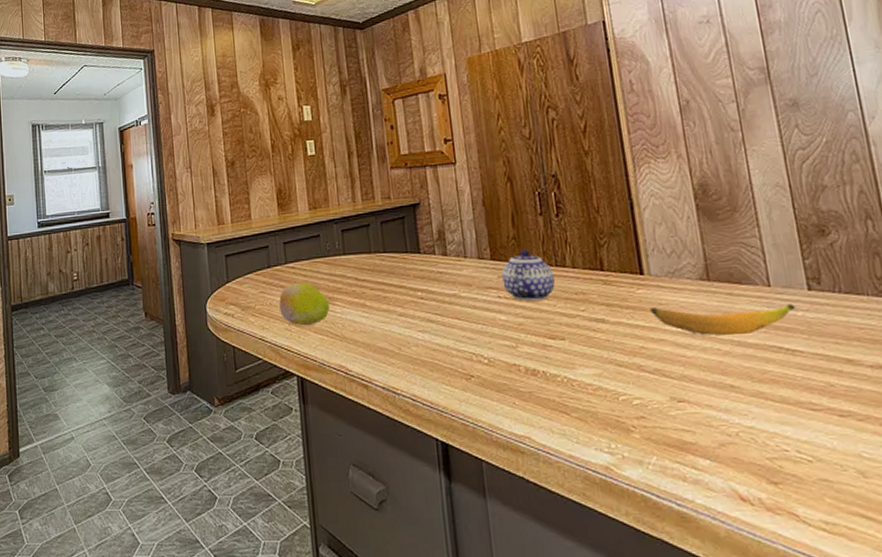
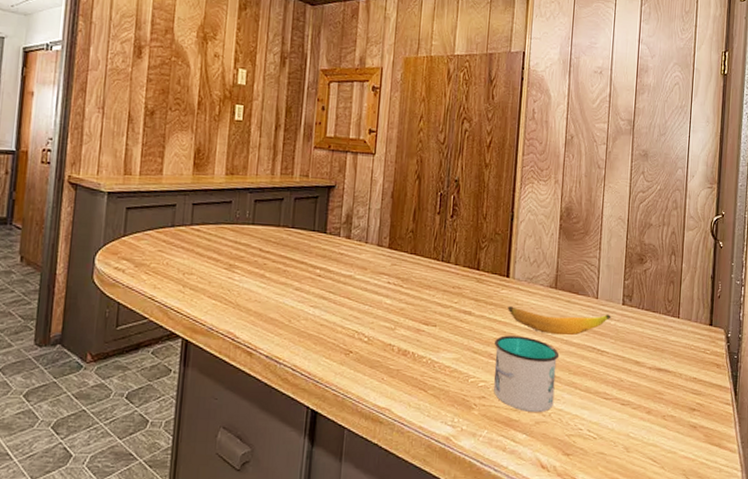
fruit: present [279,282,330,325] -> none [176,245,229,289]
teapot: present [501,249,555,301] -> none [394,242,439,290]
mug: none [642,341,740,433] -> present [494,335,560,413]

